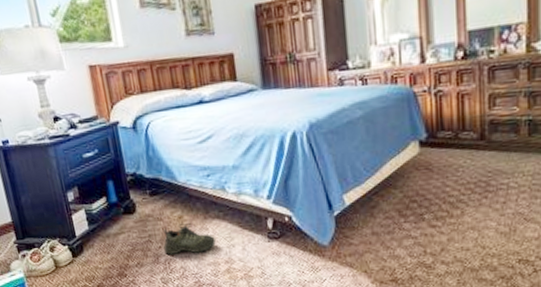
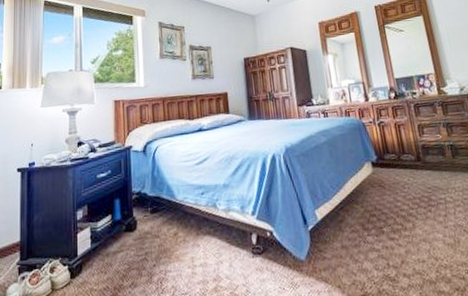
shoe: present [163,222,216,255] -> none [158,239,206,273]

